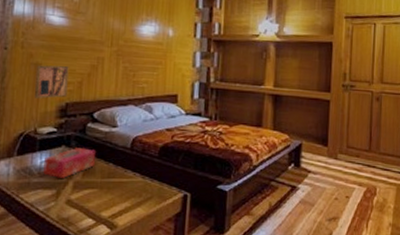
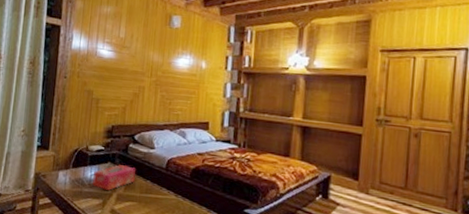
wall art: present [34,65,69,99] -> none [86,92,115,121]

